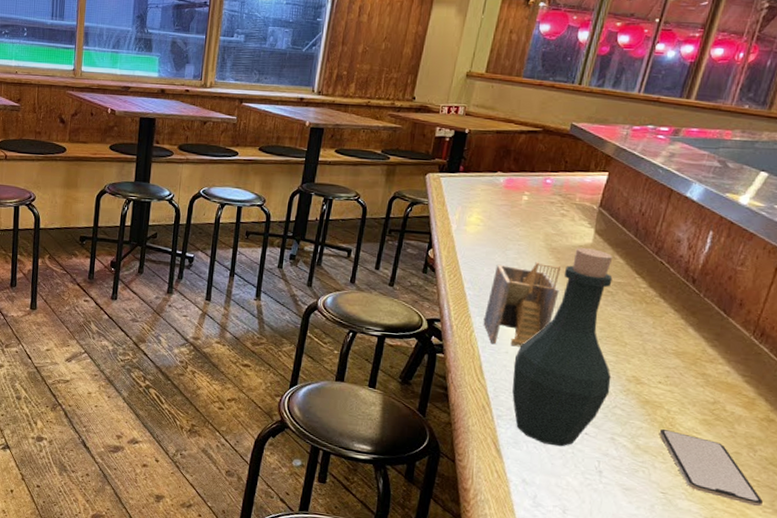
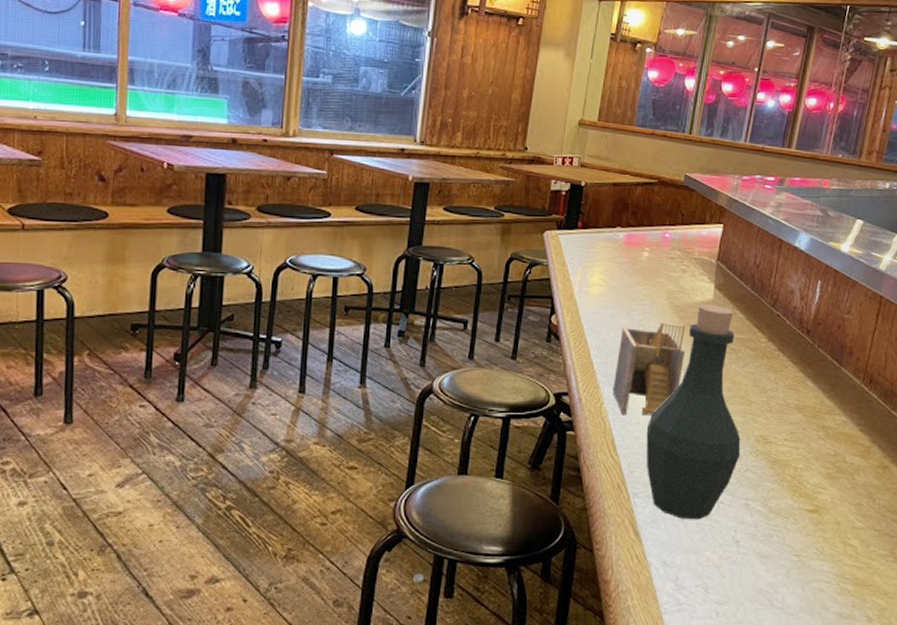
smartphone: present [659,429,763,507] -> none [789,489,884,557]

